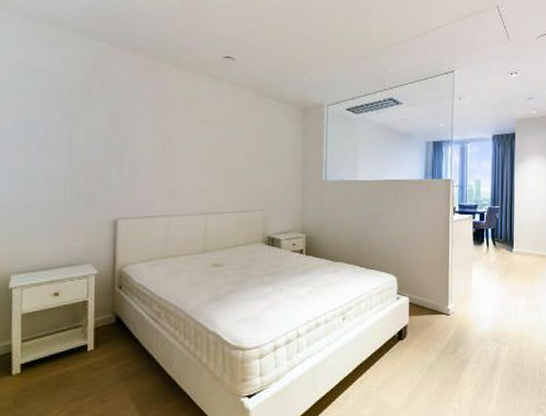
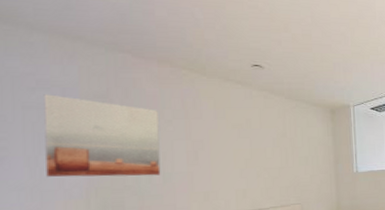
wall art: none [31,82,131,169] -> present [43,94,161,177]

